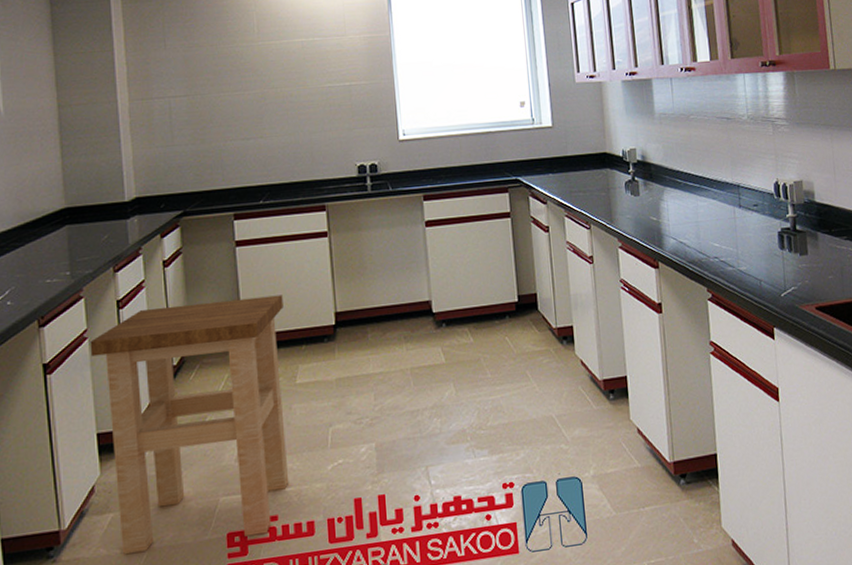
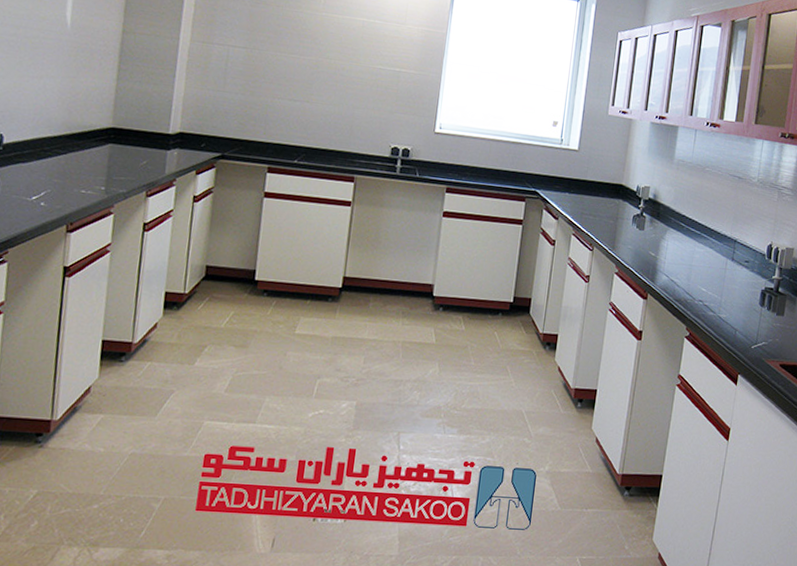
stool: present [90,294,289,555] -> none [105,237,299,462]

